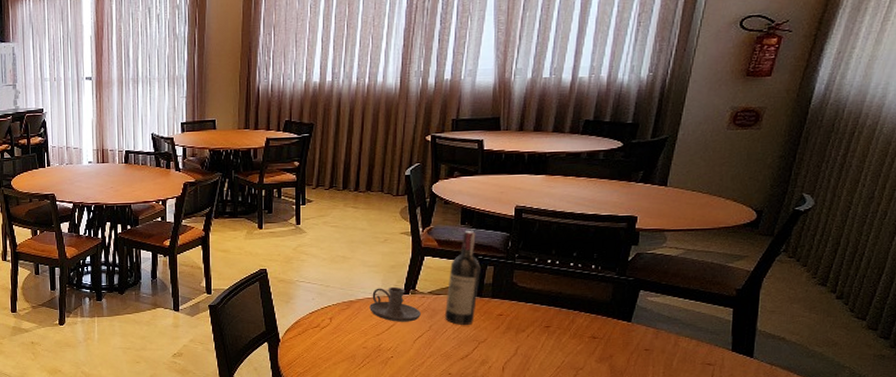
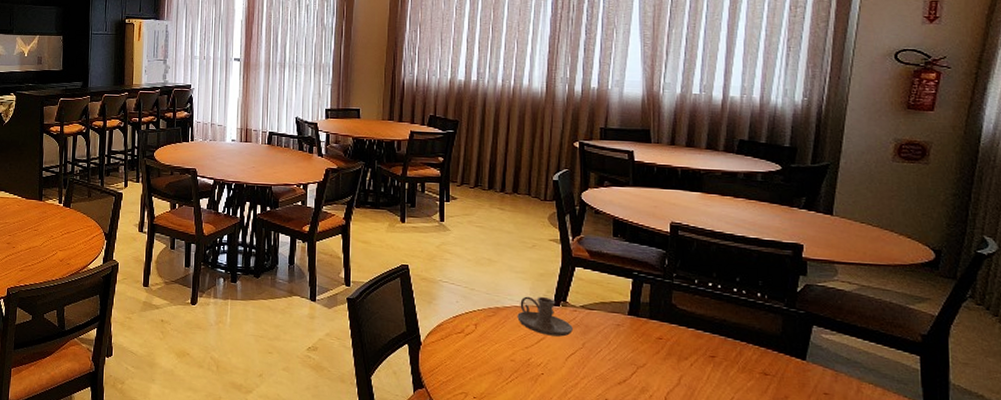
wine bottle: present [445,231,481,325] -> none [599,244,636,346]

